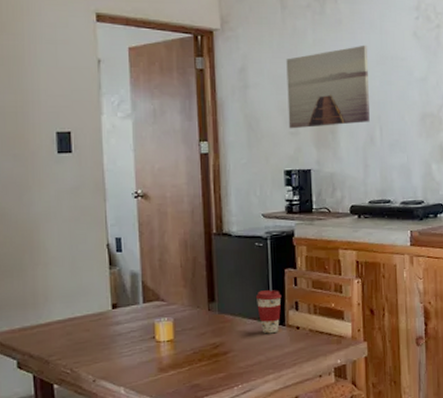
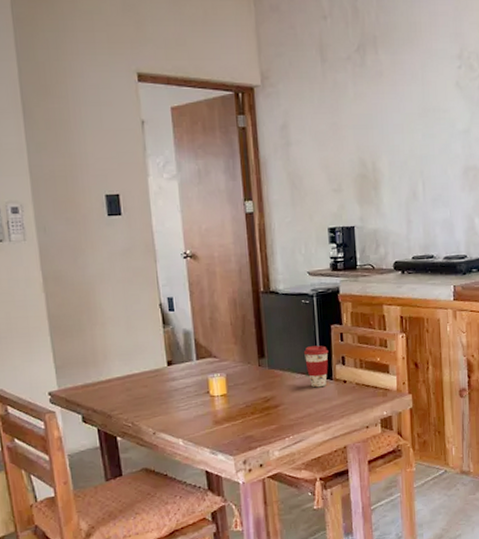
wall art: present [286,45,370,129] -> none [327,97,412,186]

